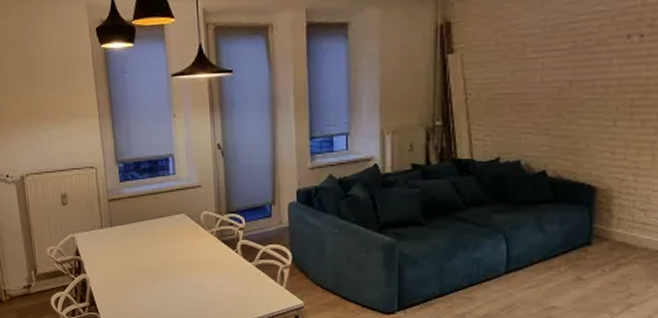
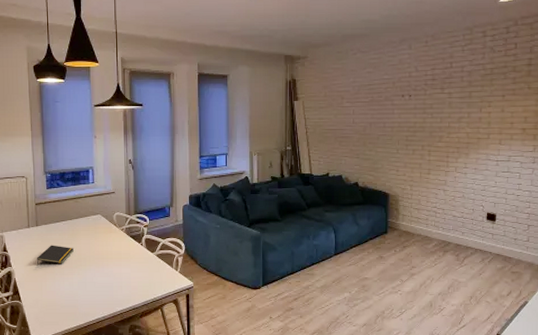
notepad: none [112,249,155,273] -> present [36,245,74,266]

